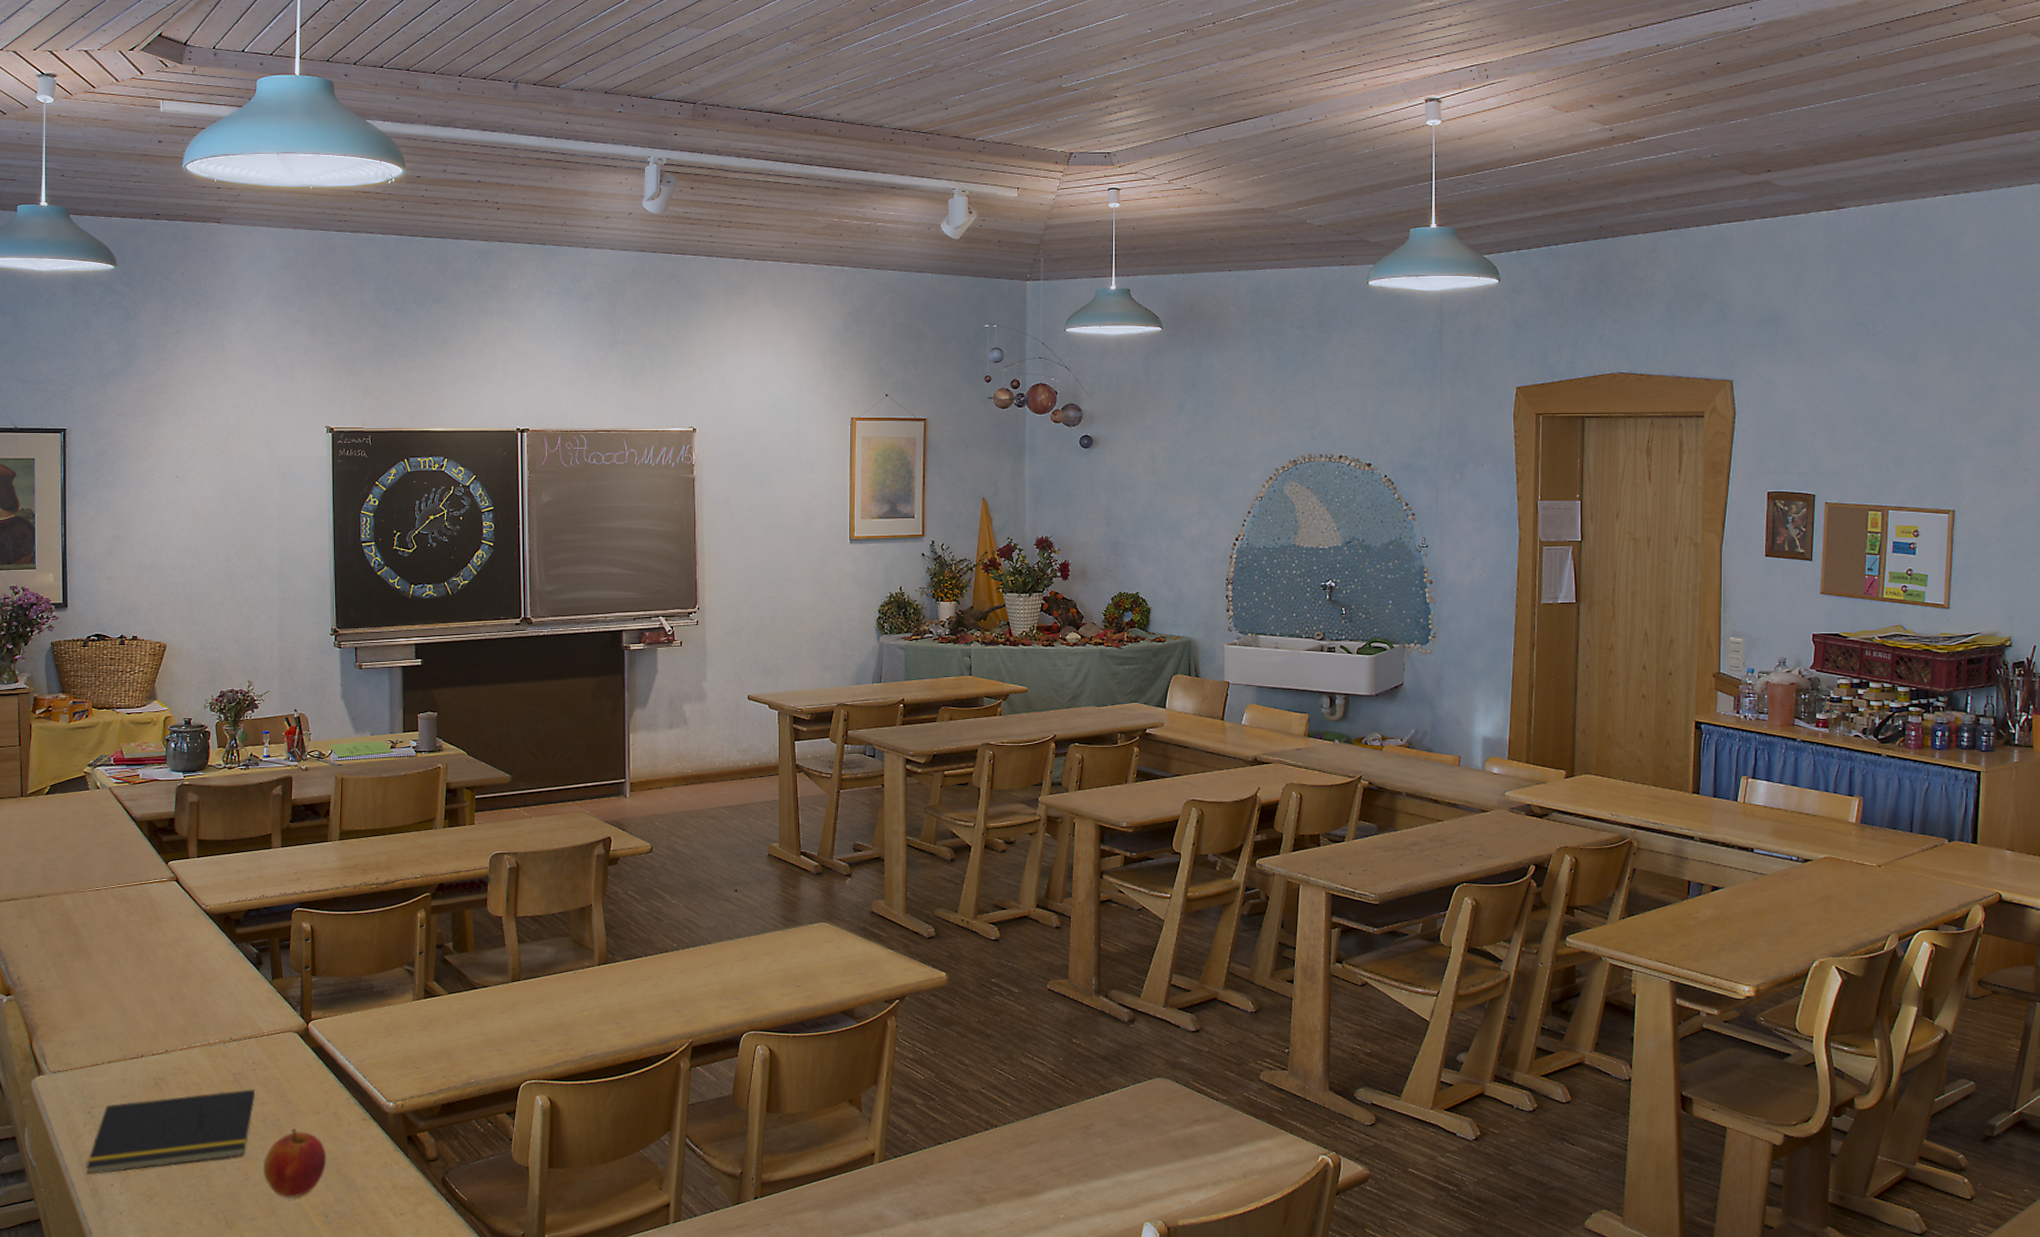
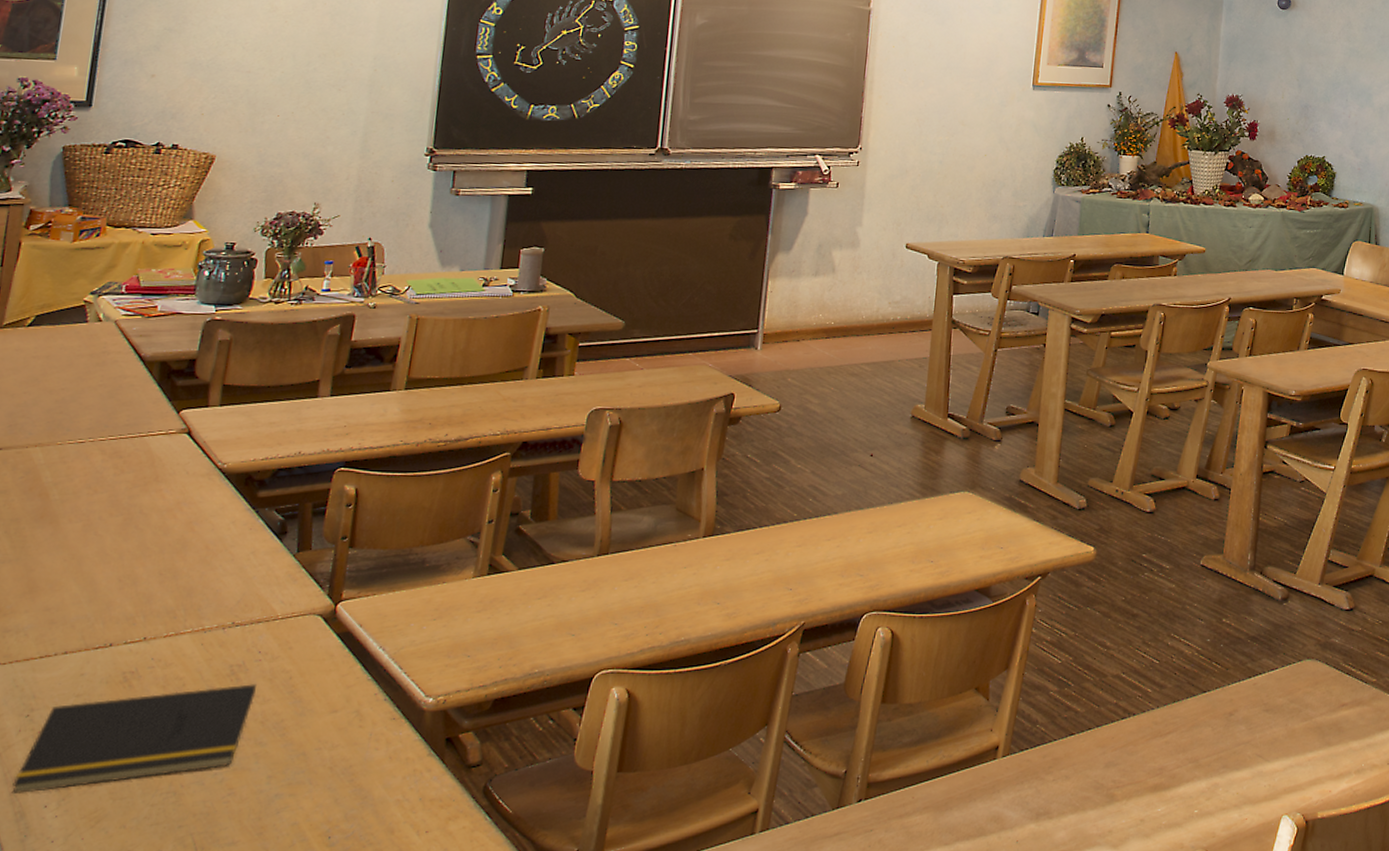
apple: present [263,1128,327,1199] -> none [253,731,340,817]

